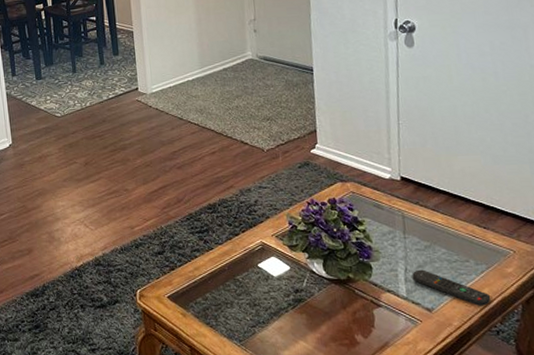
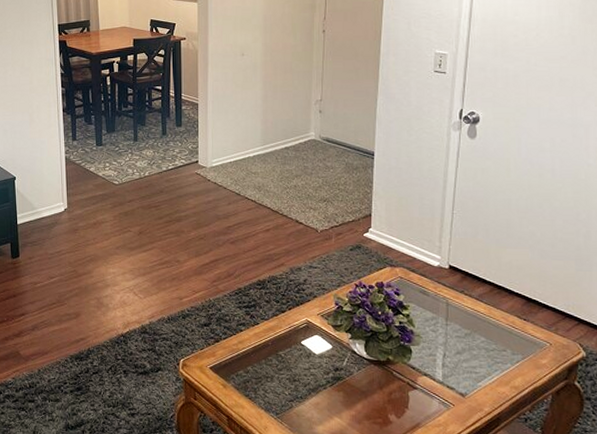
remote control: present [412,269,491,306] -> none [450,356,523,394]

